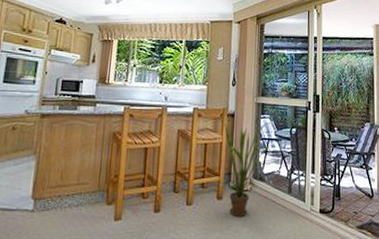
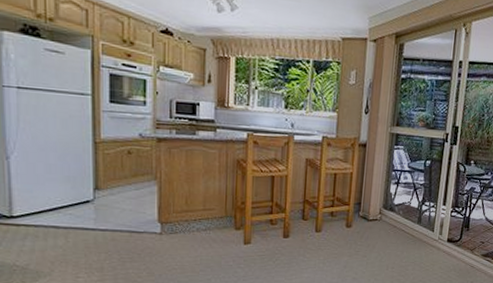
house plant: present [223,121,272,217] -> none [354,153,405,244]

